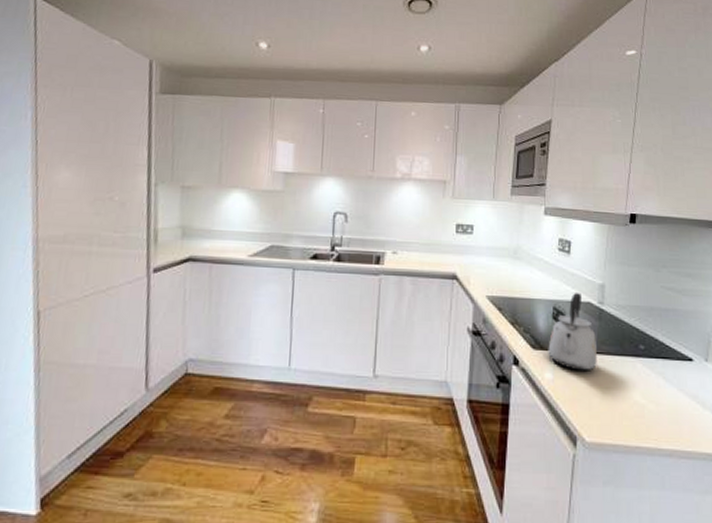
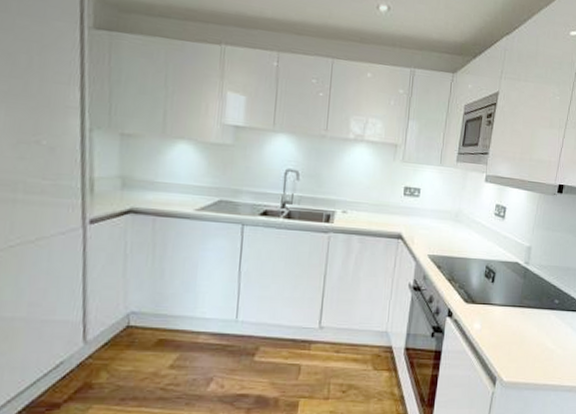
kettle: present [548,292,597,371] -> none [478,253,520,322]

